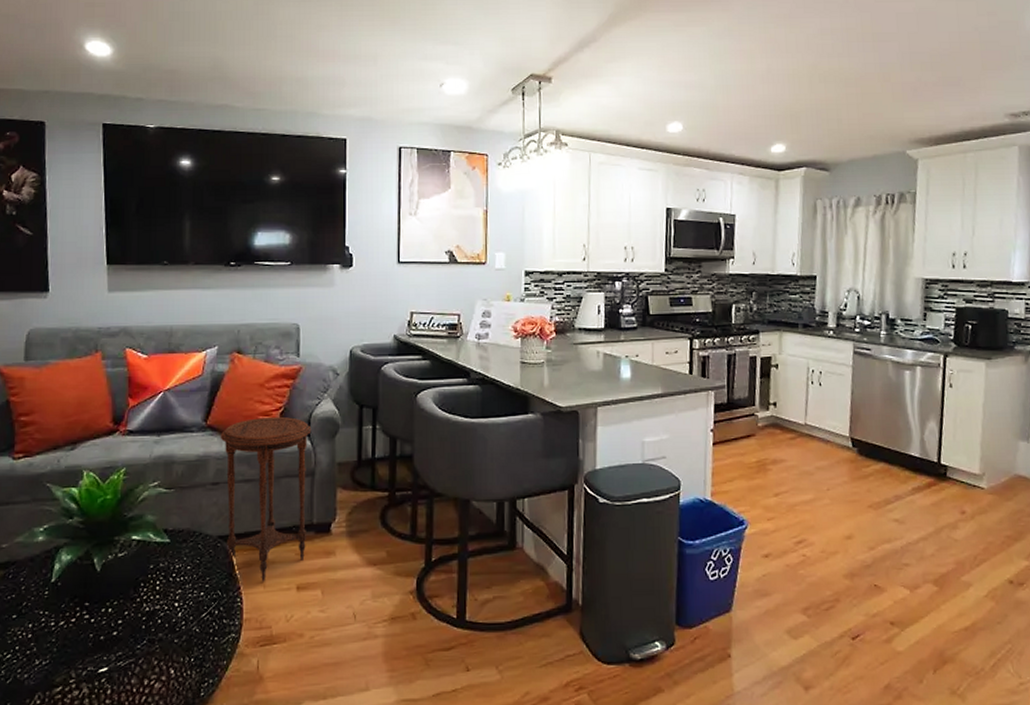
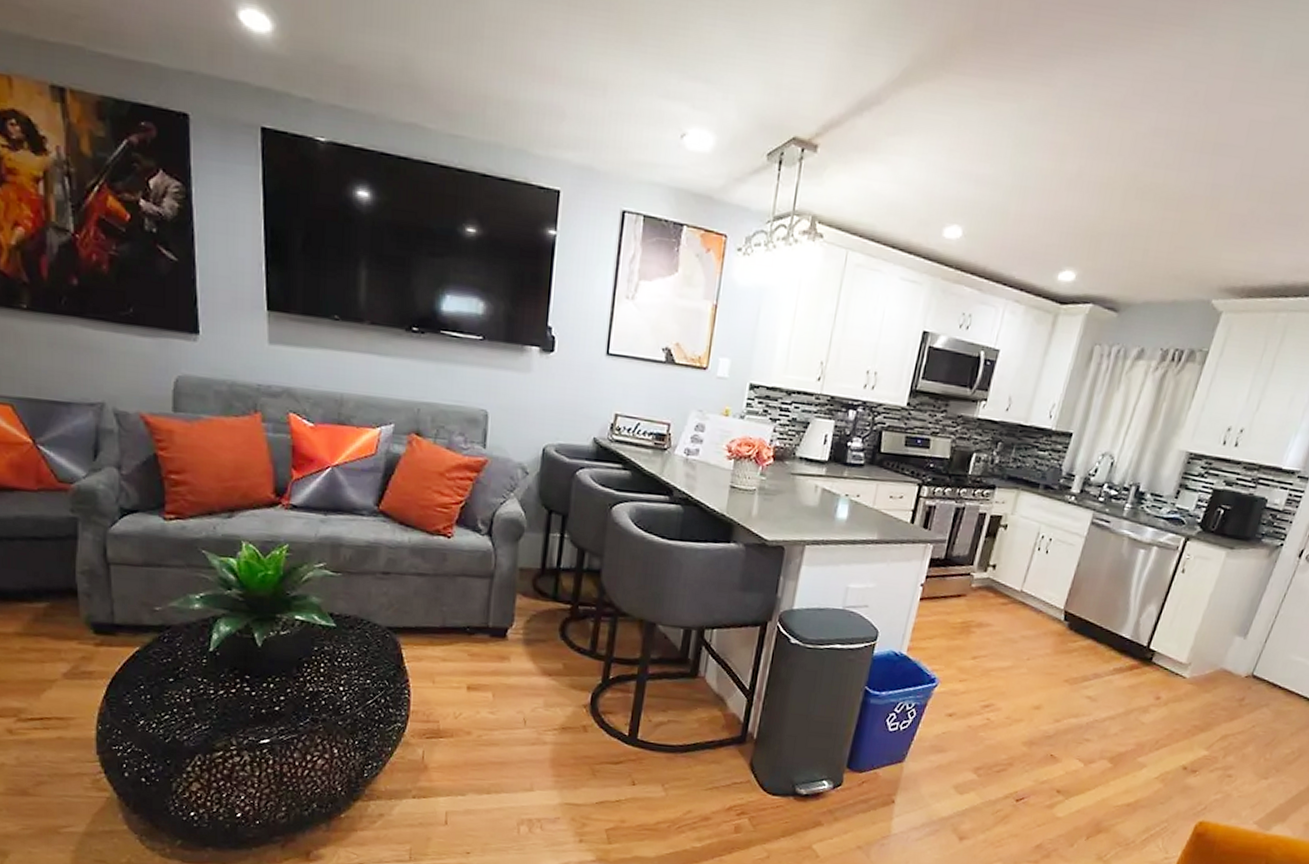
side table: present [220,416,312,582] -> none [393,509,494,678]

